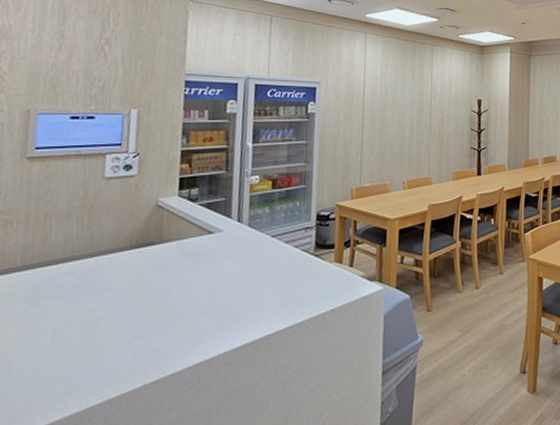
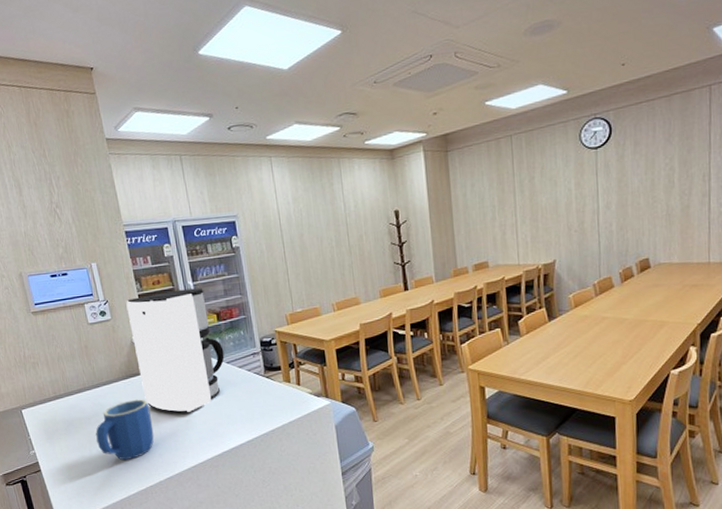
mug: none [65,275,157,356] -> present [95,399,154,461]
coffee maker: none [154,150,272,295] -> present [126,288,225,414]

